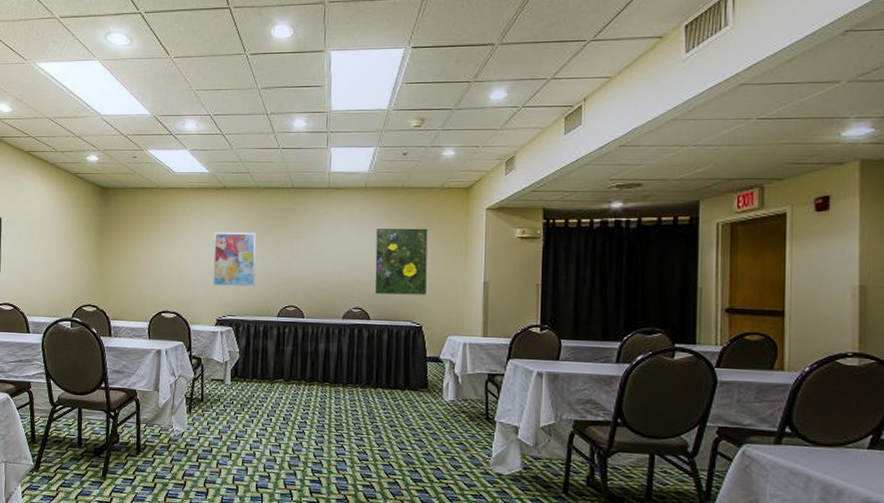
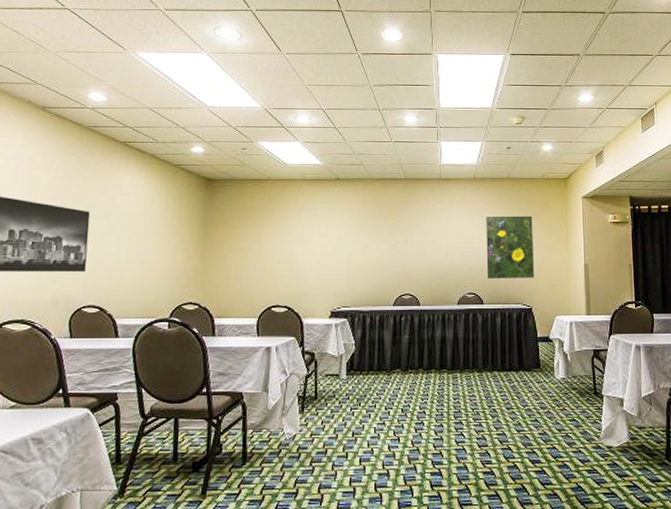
wall art: present [213,232,257,287] -> none [326,222,371,278]

